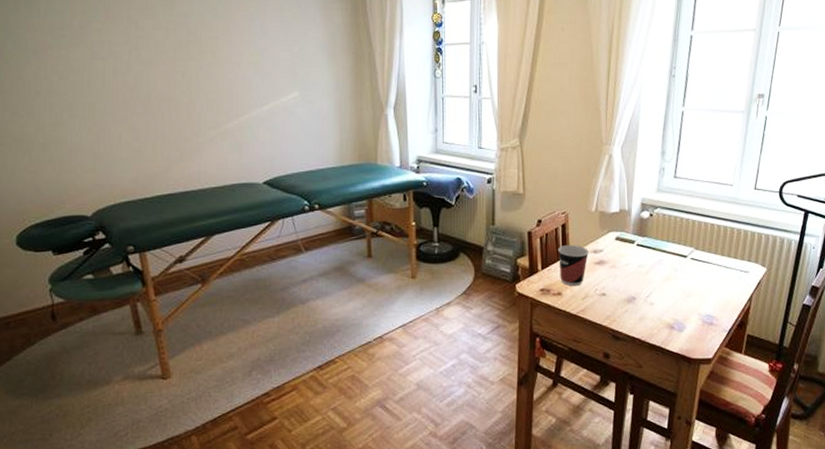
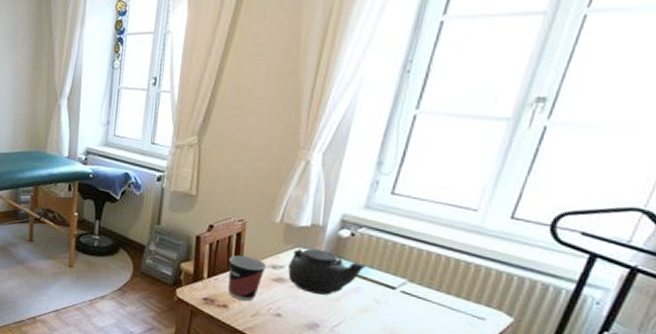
teapot: none [605,231,664,271] -> present [287,248,366,295]

